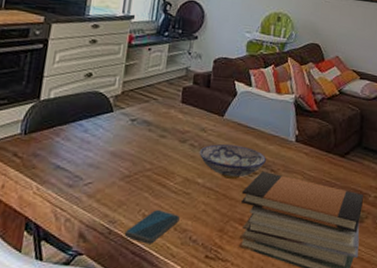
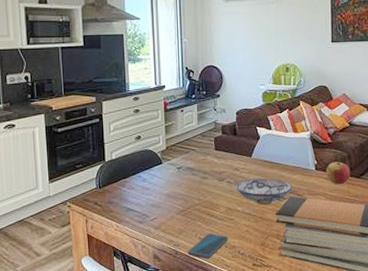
apple: none [306,134,335,163] -> present [325,162,350,185]

